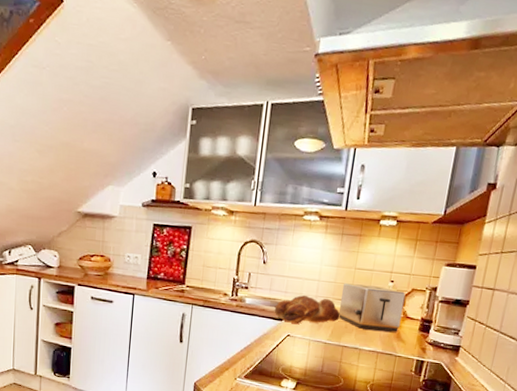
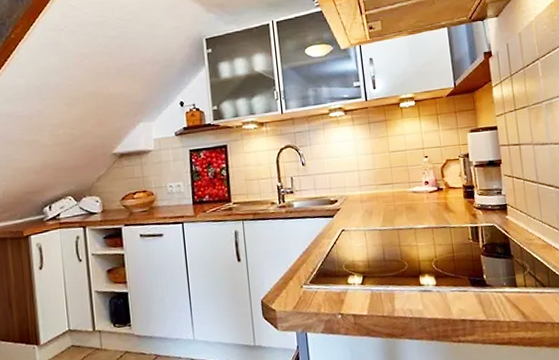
bread loaf: present [274,295,340,324] -> none [323,185,388,218]
toaster: present [338,283,406,332] -> none [382,163,446,208]

